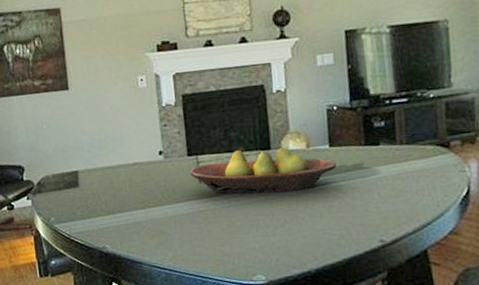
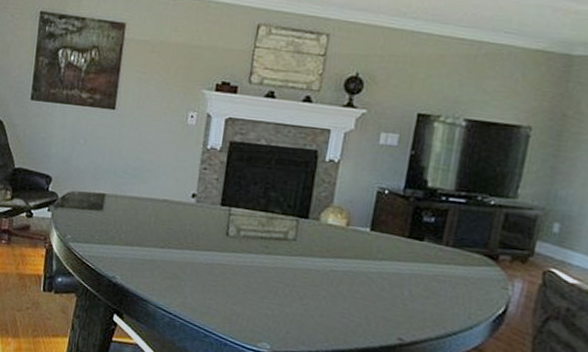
fruit bowl: present [190,147,336,194] -> none [218,211,373,269]

